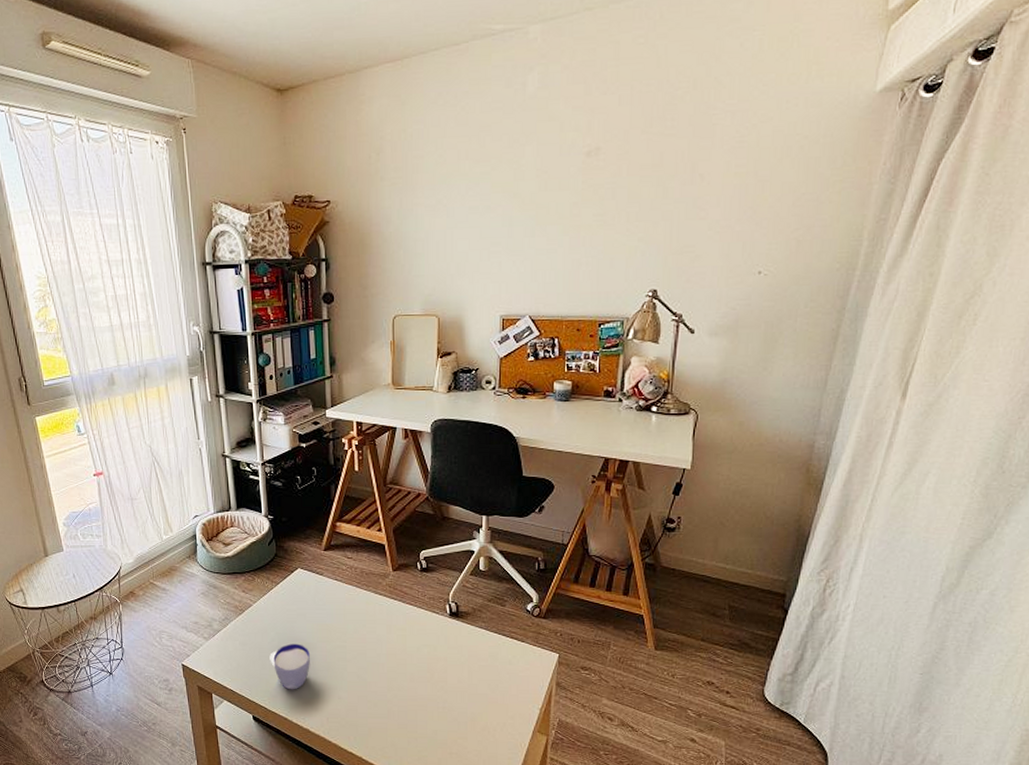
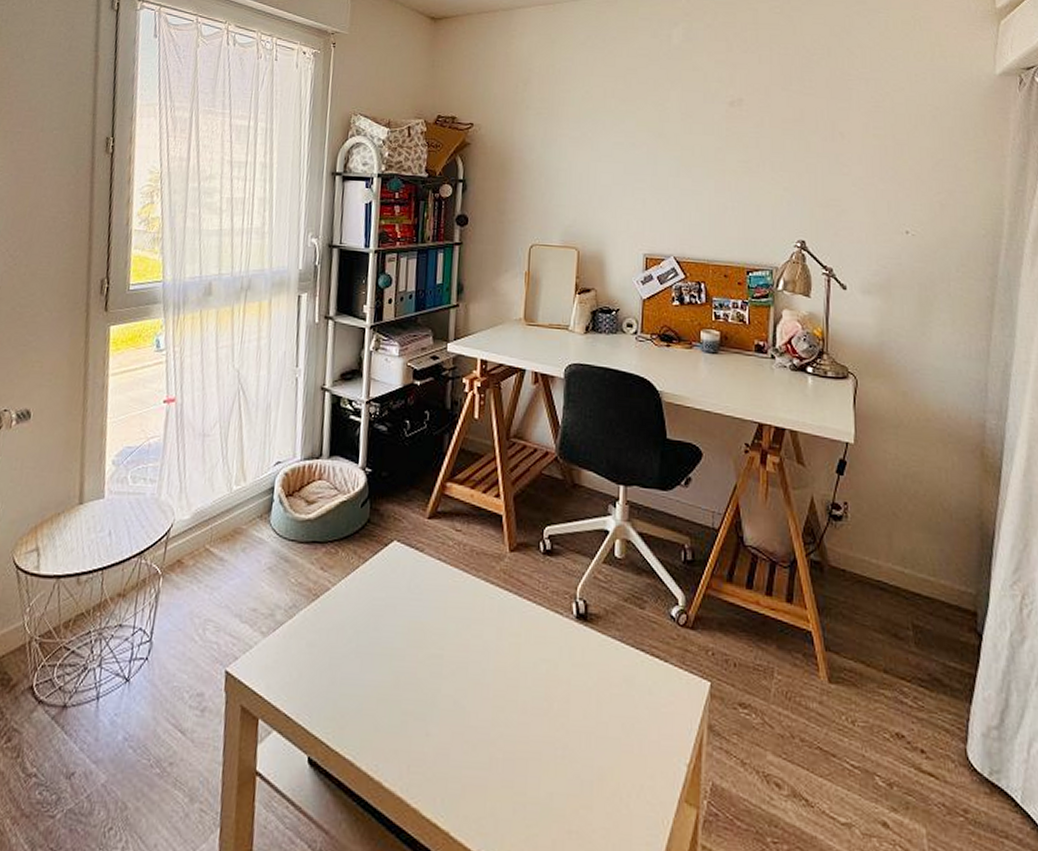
cup: present [269,643,310,690] -> none [342,647,396,719]

